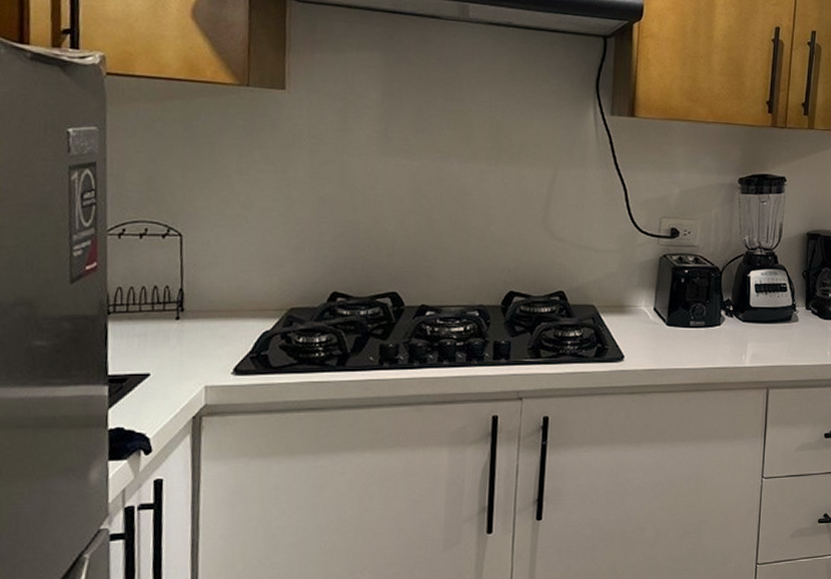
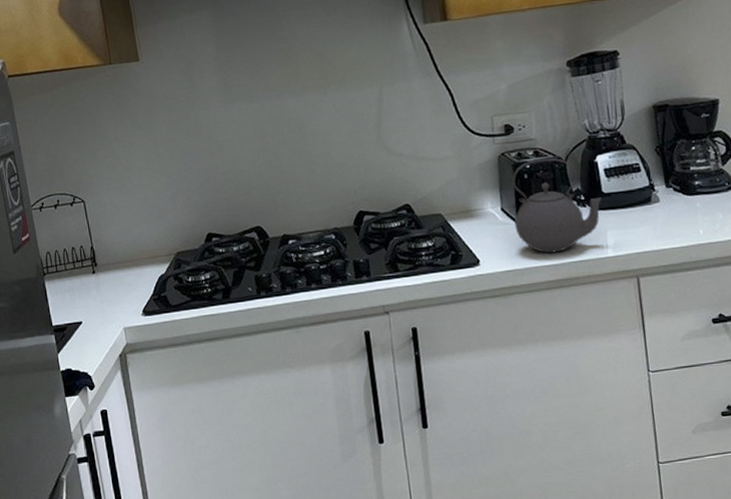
kettle: none [664,266,748,357] -> present [512,158,602,253]

